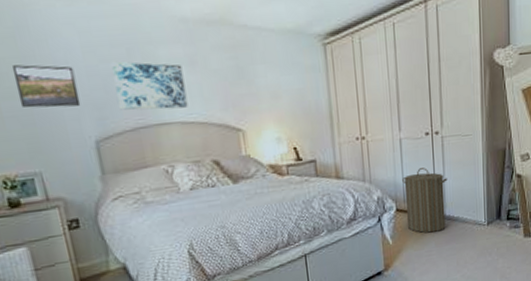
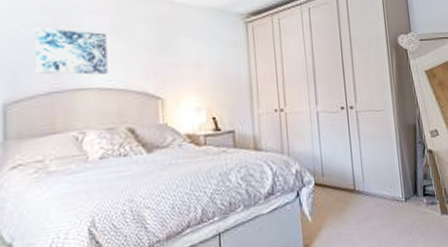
laundry hamper: present [402,168,447,233] -> none [320,141,365,210]

